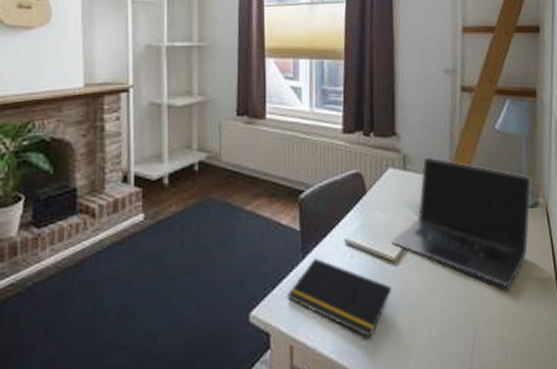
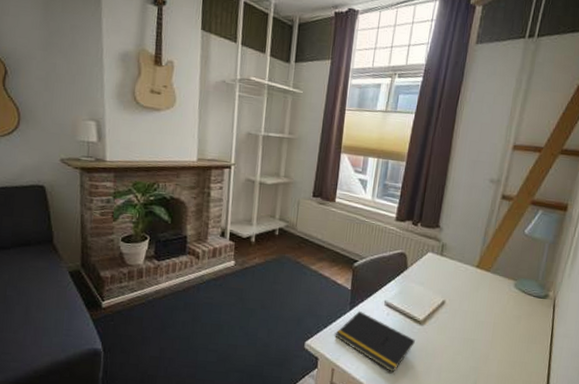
laptop: present [391,156,532,288] -> none [421,247,547,355]

